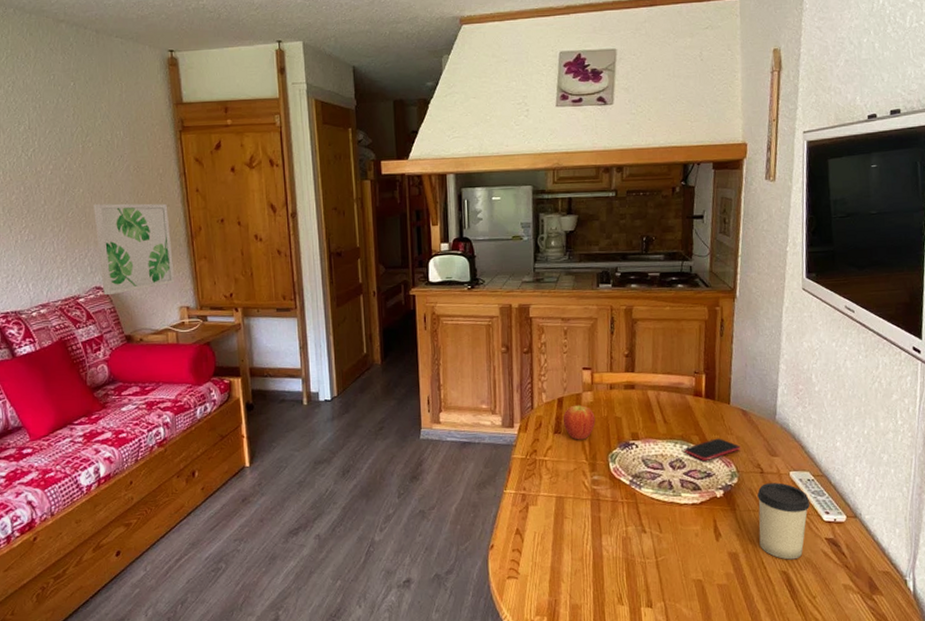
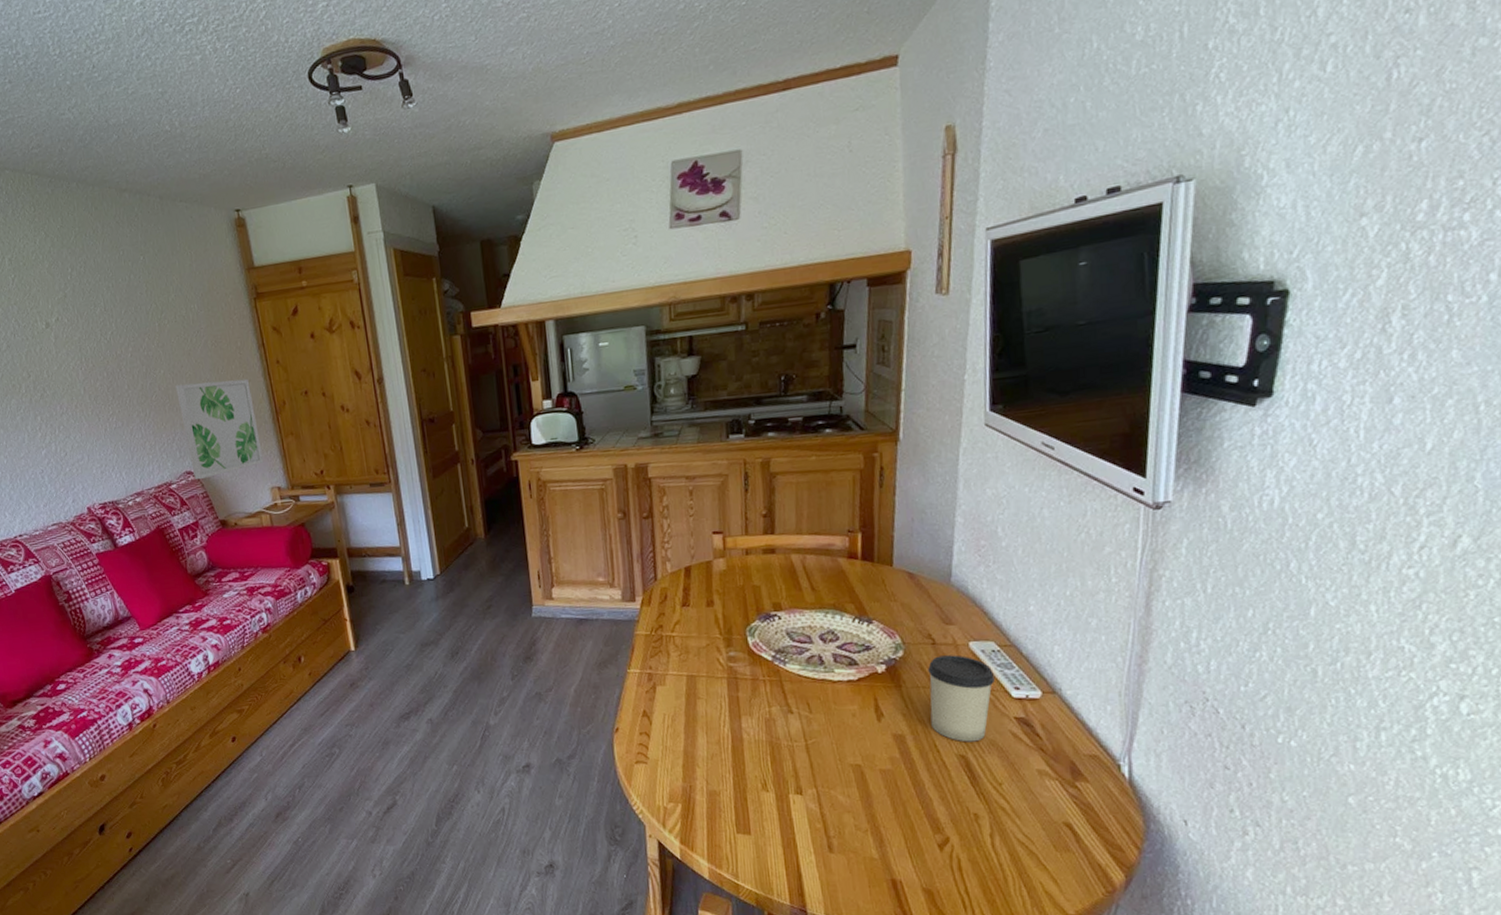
fruit: present [562,404,595,440] -> none [691,573,730,613]
smartphone: present [684,438,740,462] -> none [836,605,906,633]

